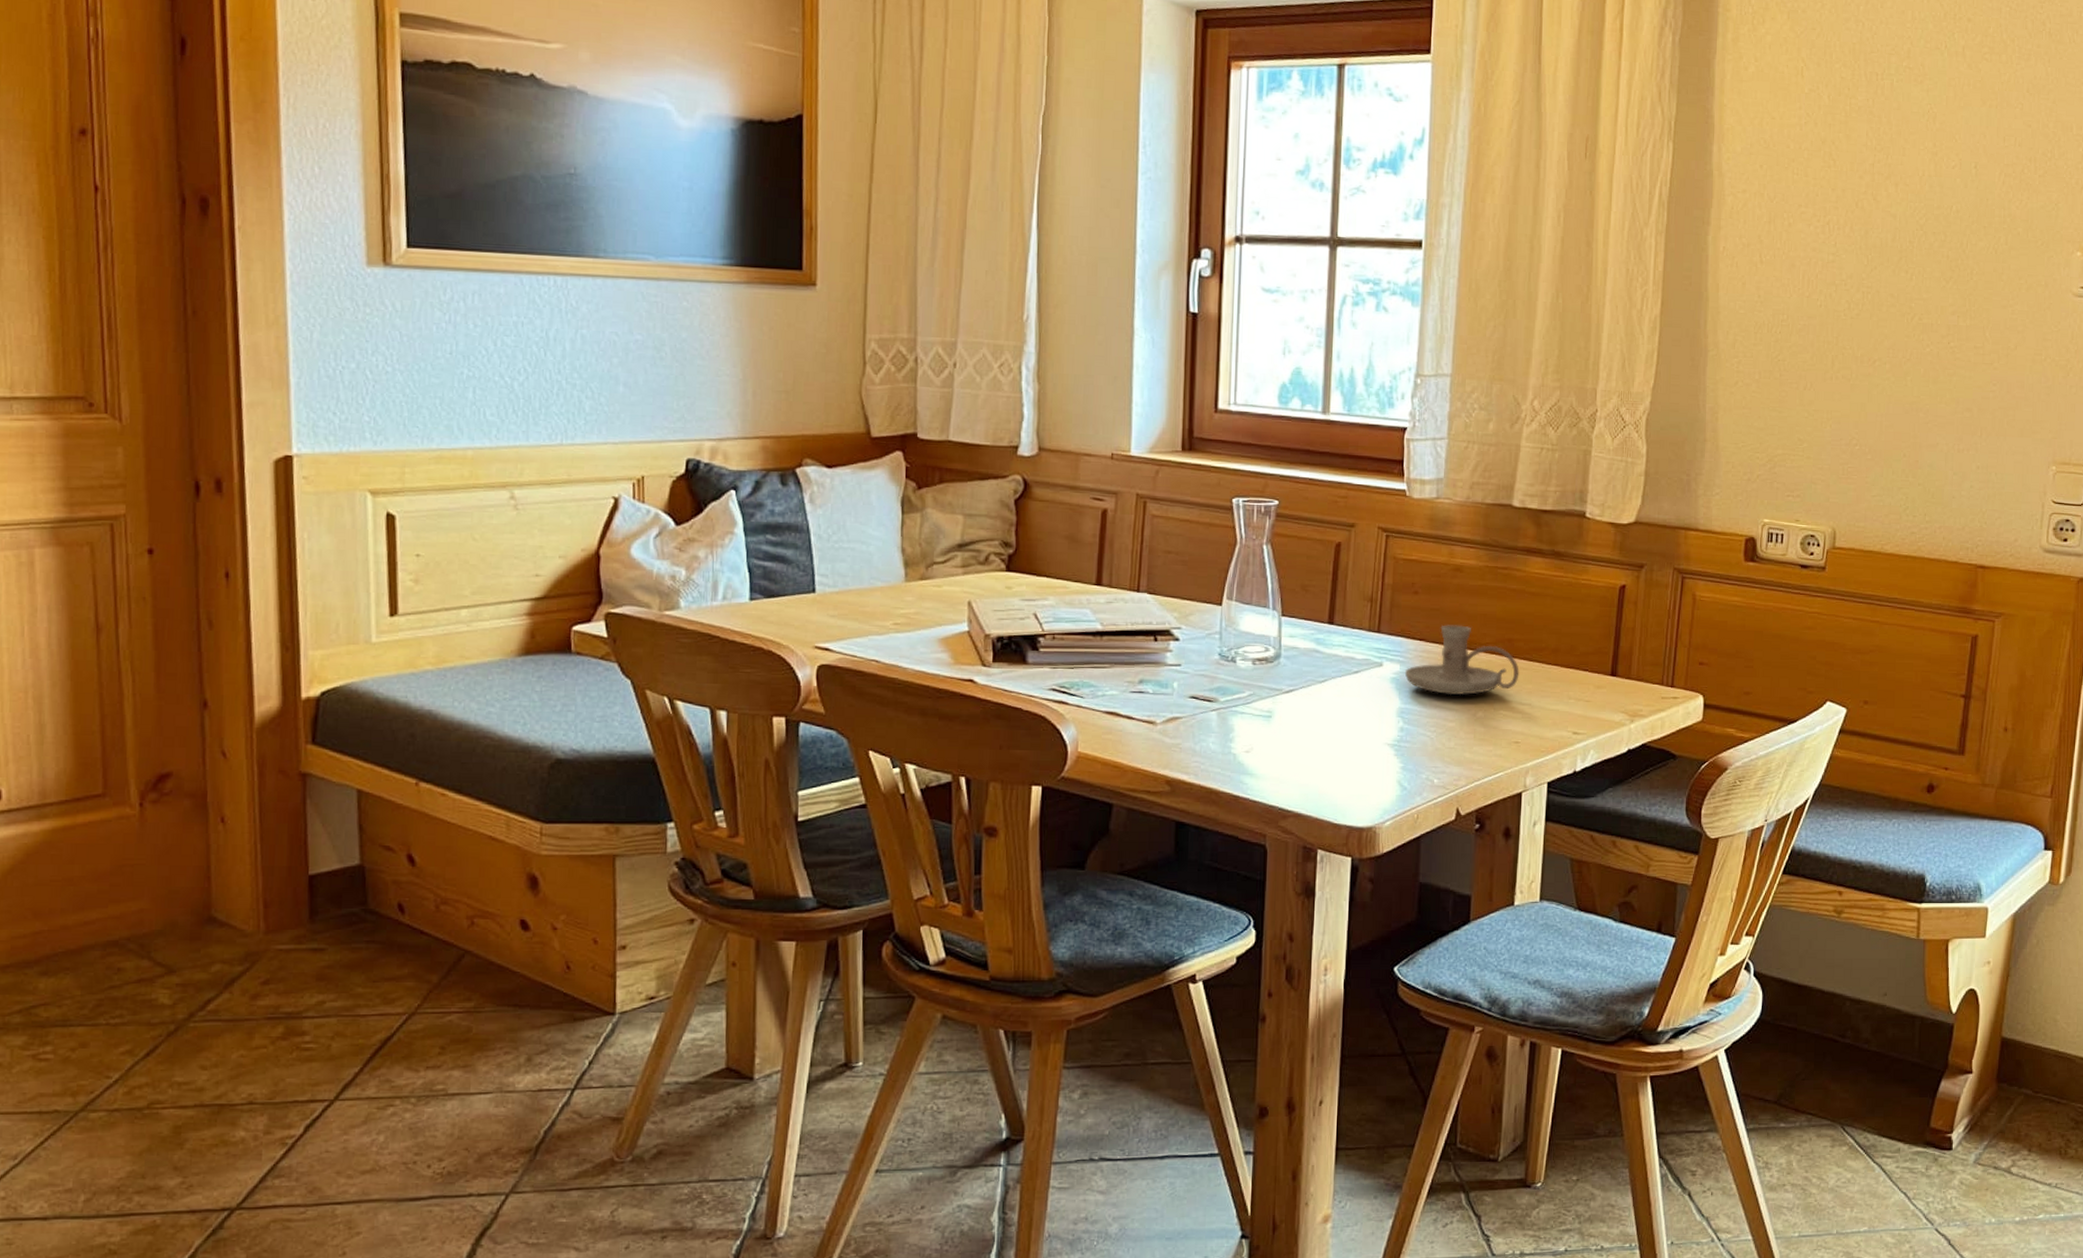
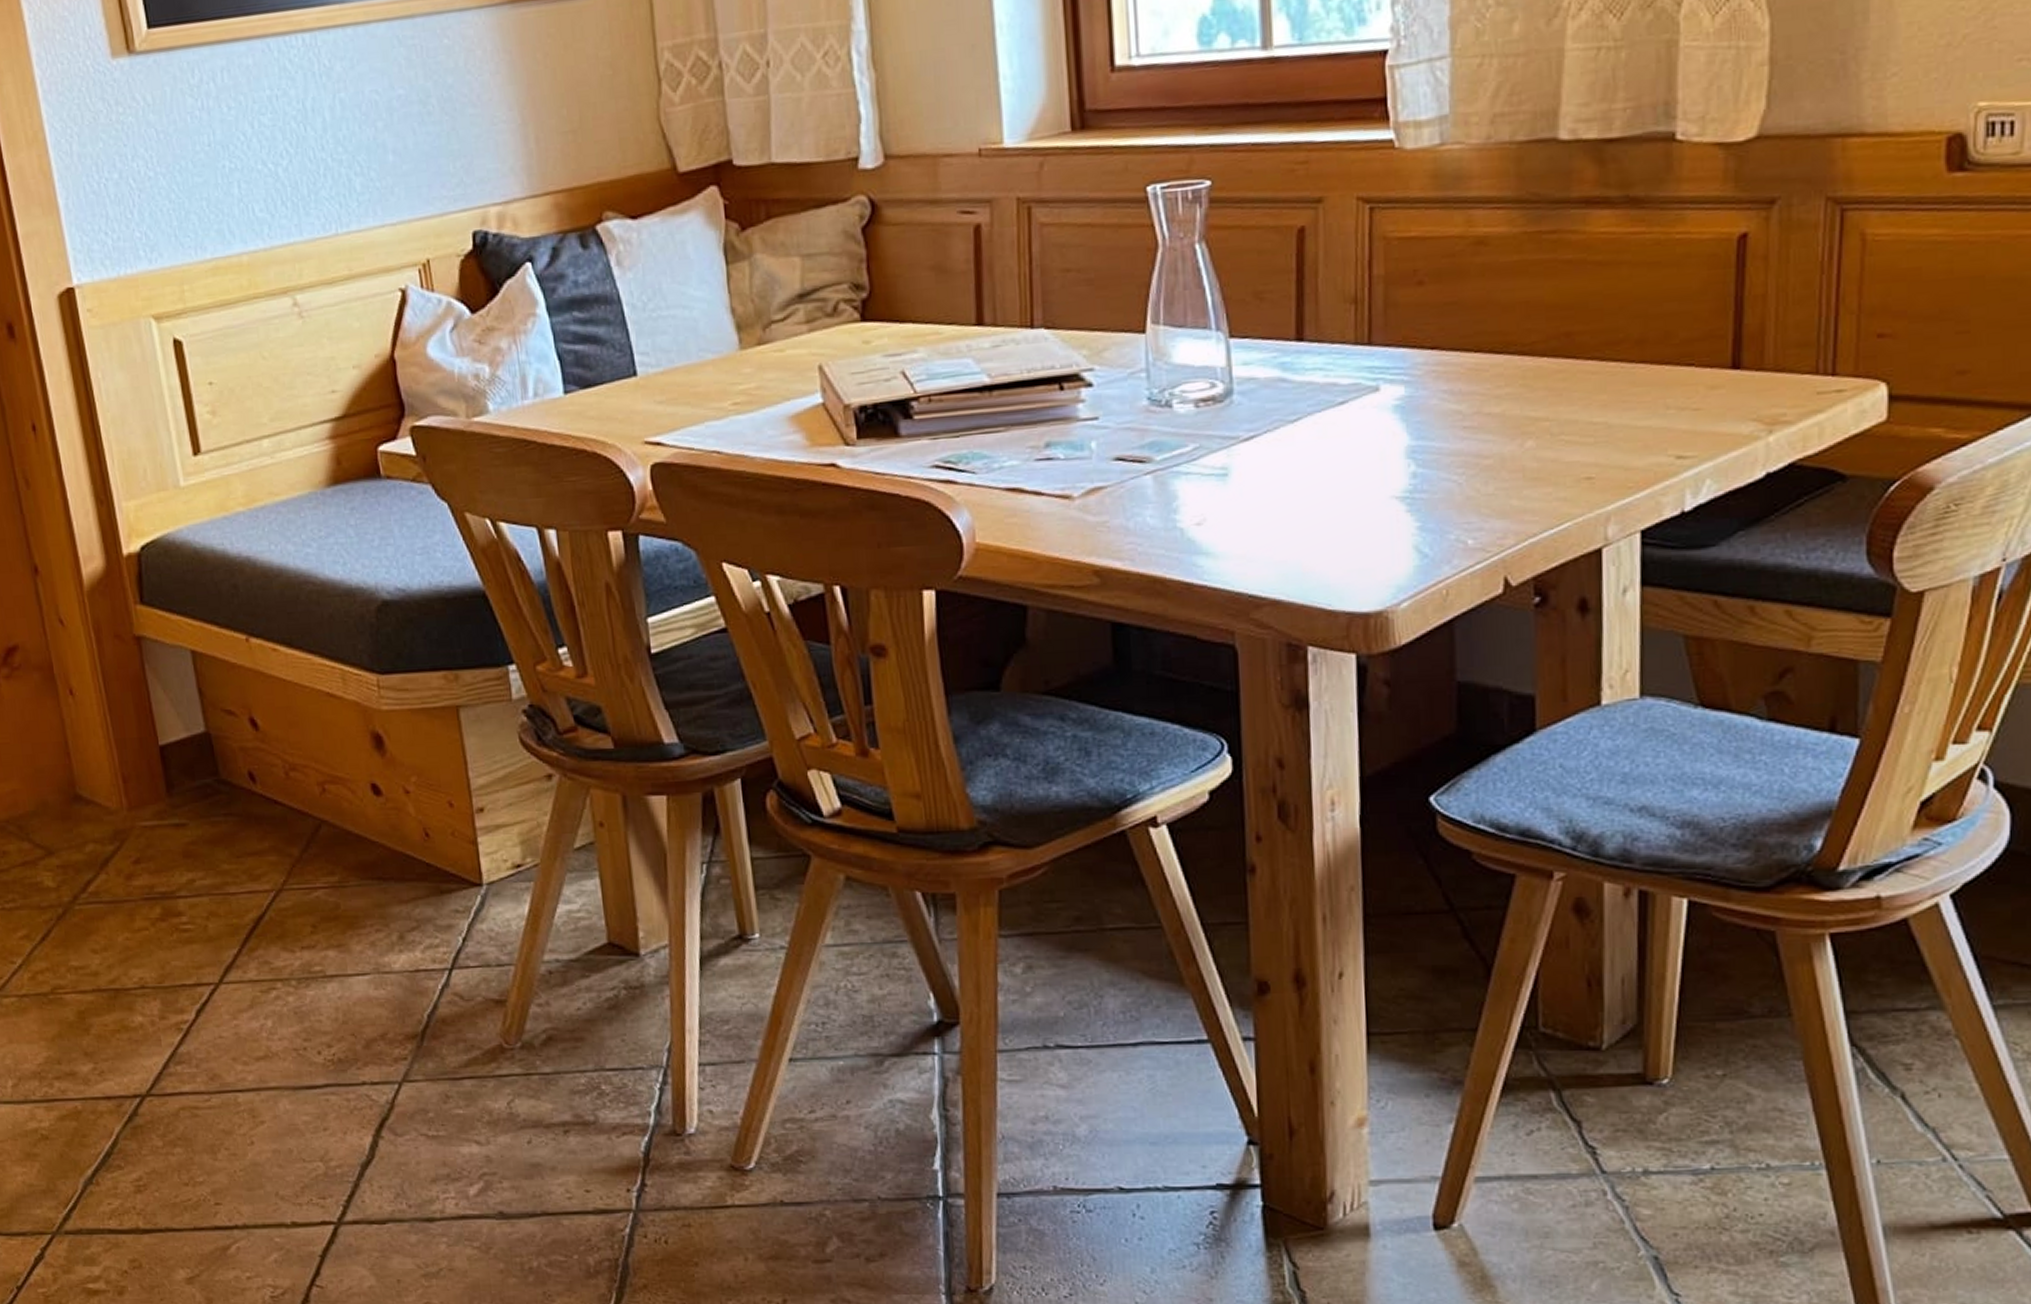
candle holder: present [1404,625,1519,696] -> none [1412,321,1586,422]

